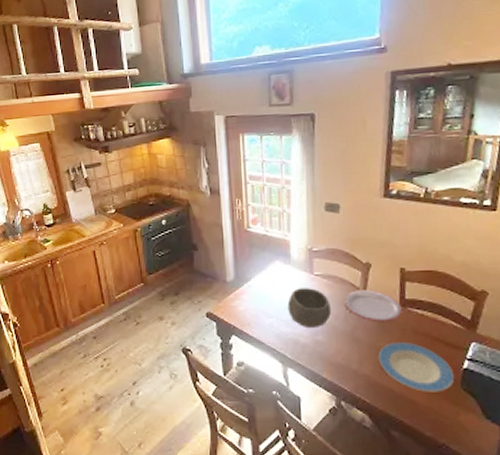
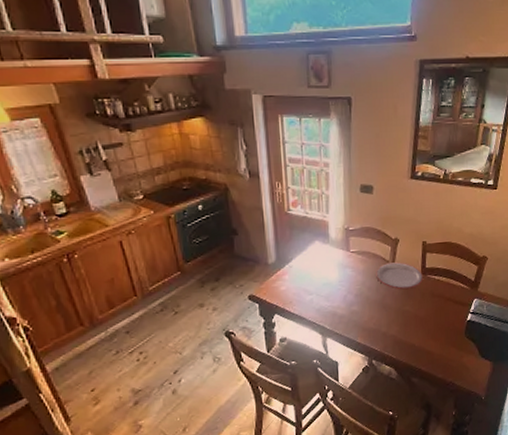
bowl: present [287,288,331,327] -> none [326,264,365,300]
plate: present [378,343,455,392] -> none [403,304,461,343]

